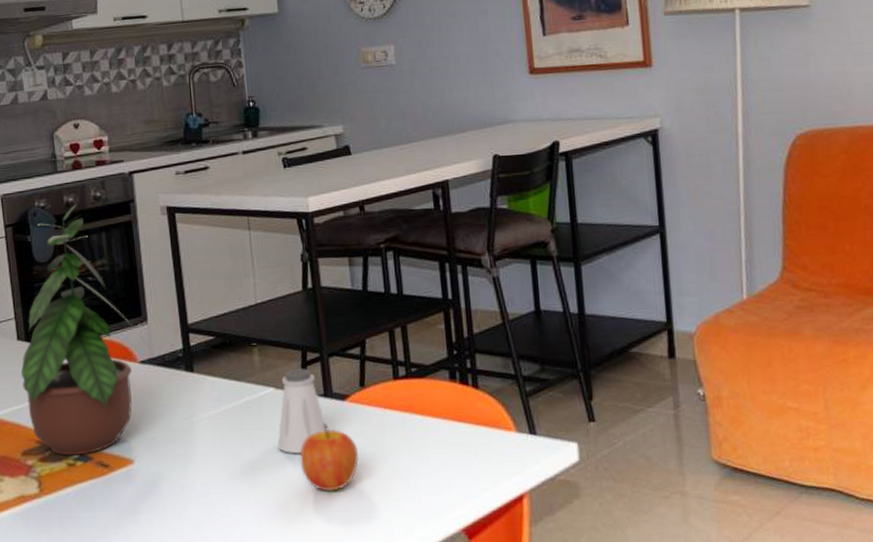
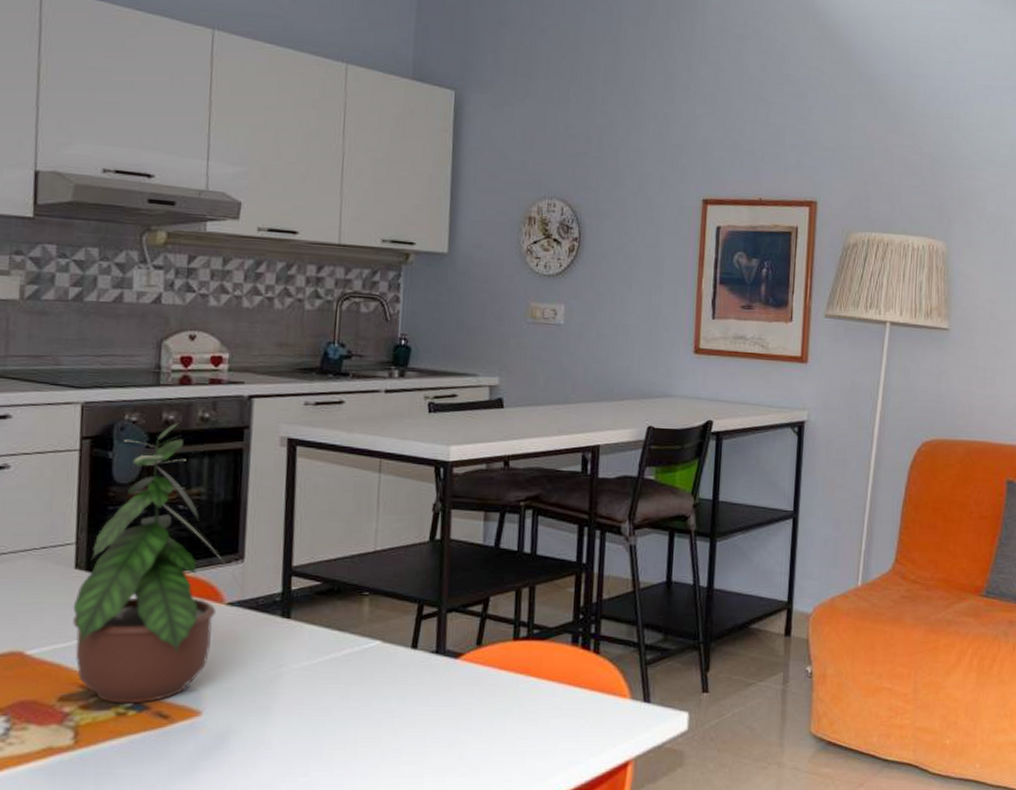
saltshaker: present [277,368,326,454] -> none [375,622,434,712]
apple: present [300,424,359,492] -> none [398,682,464,753]

